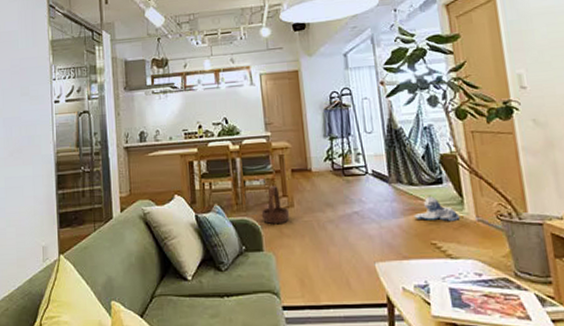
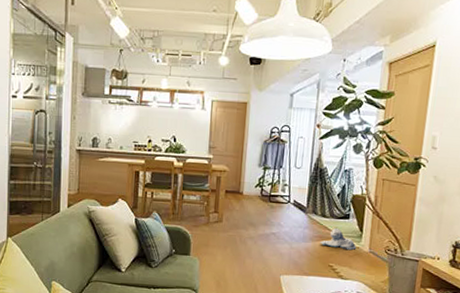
basket: present [261,185,290,225] -> none [193,201,218,235]

